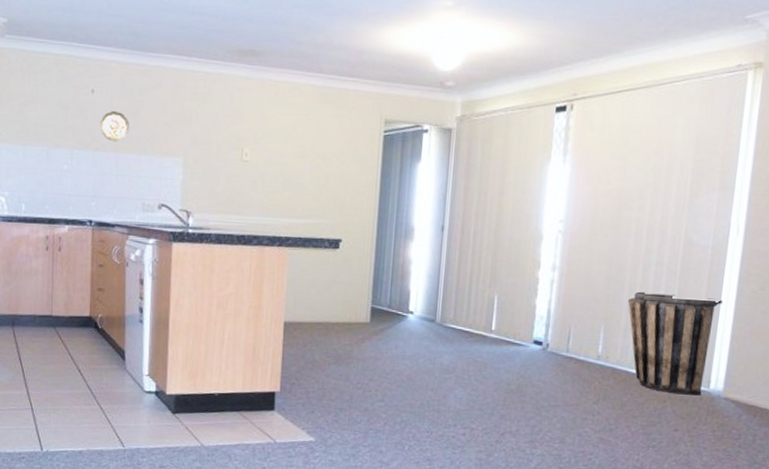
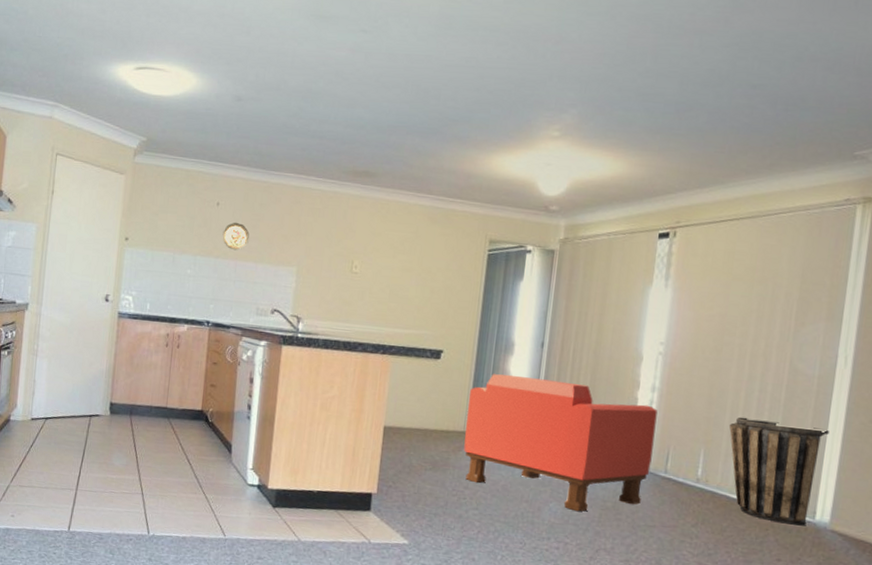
armchair: none [367,261,558,397] -> present [464,374,658,512]

